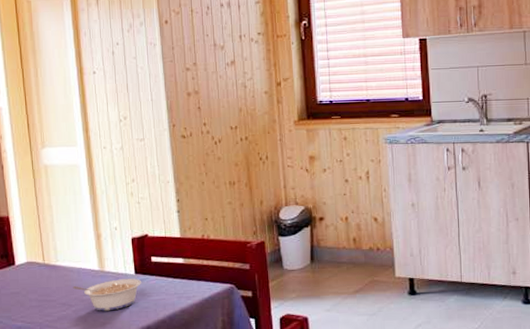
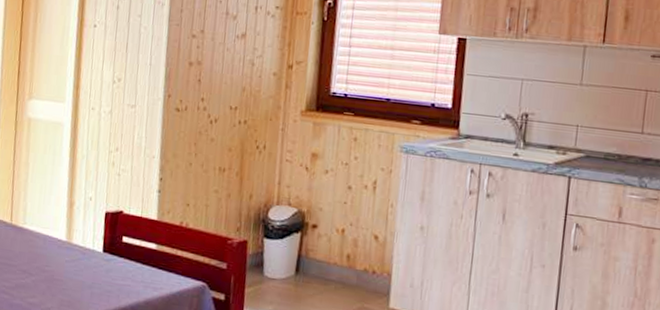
legume: present [73,278,142,311] -> none [36,254,109,288]

